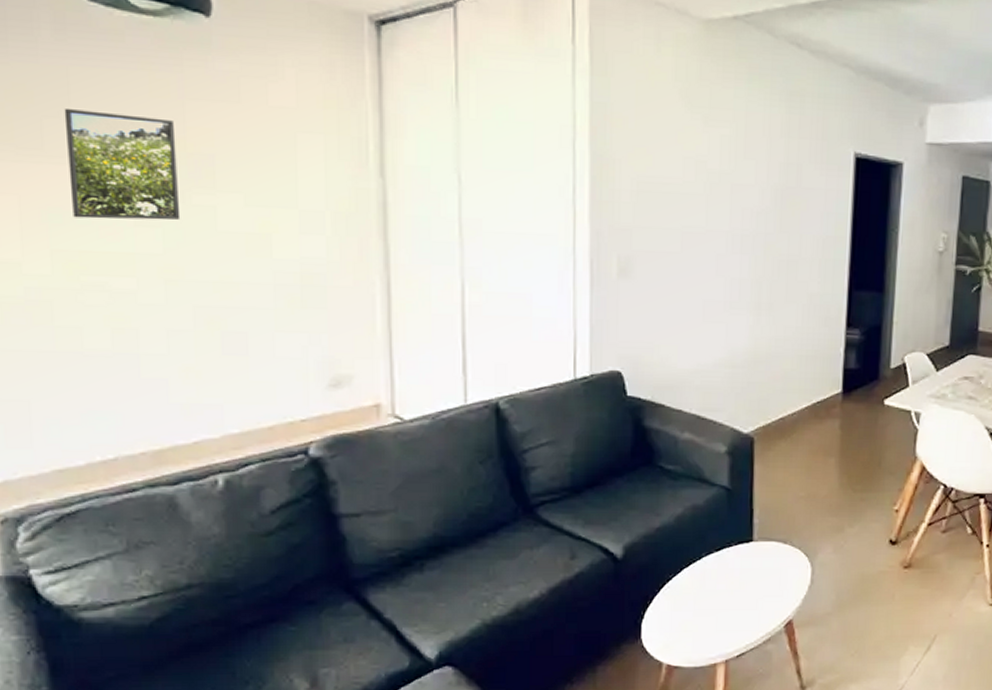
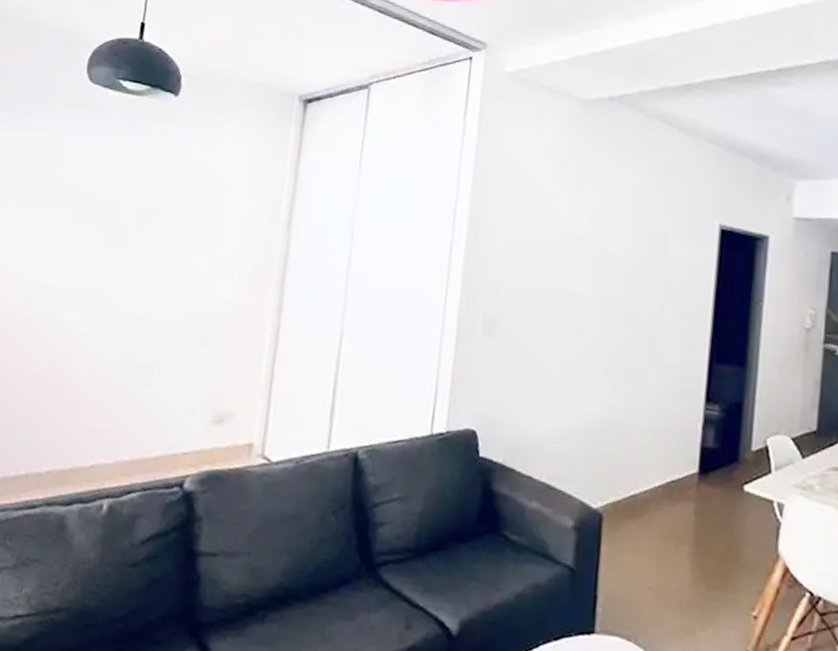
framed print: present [64,108,181,220] -> none [43,166,134,262]

